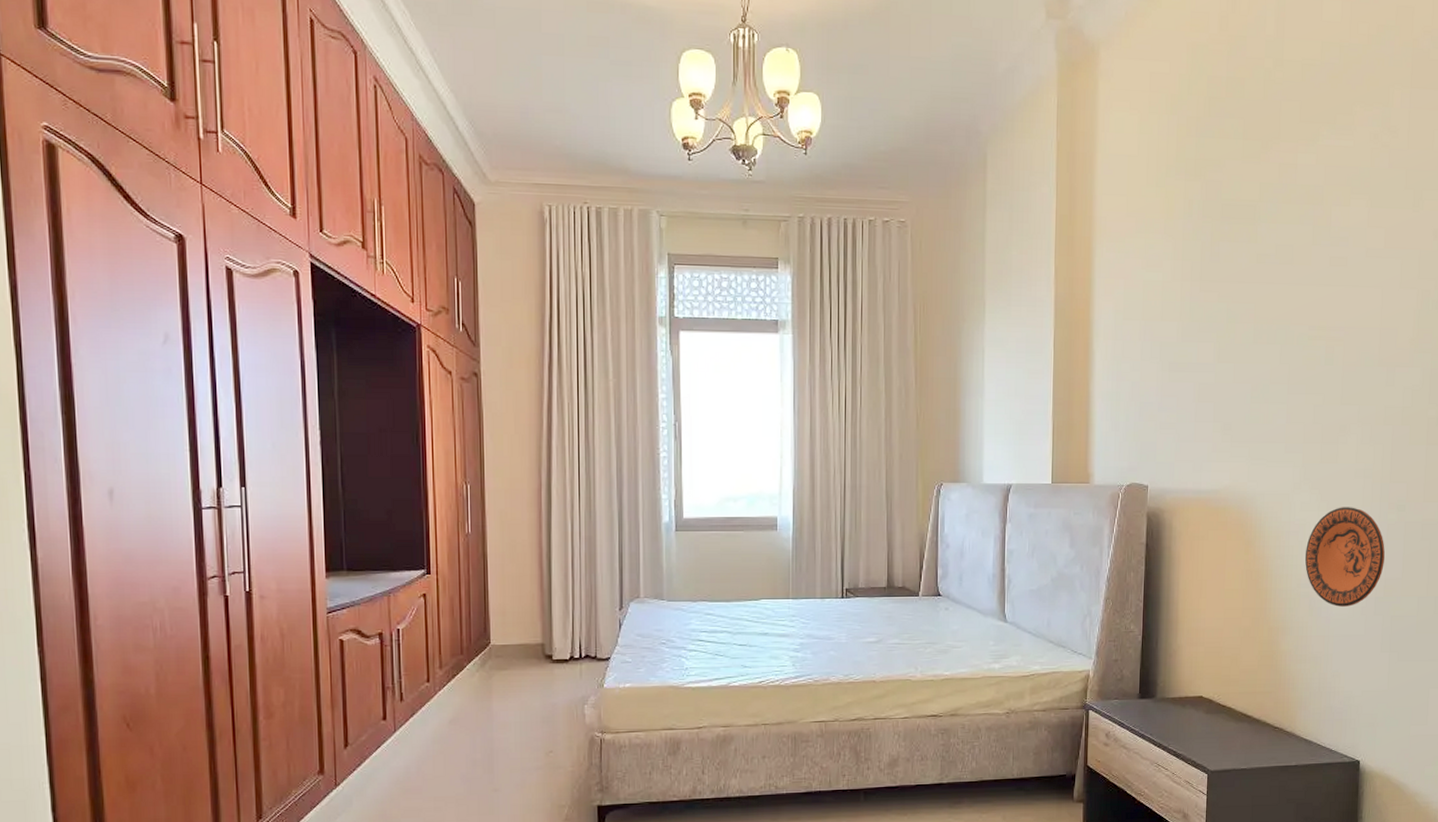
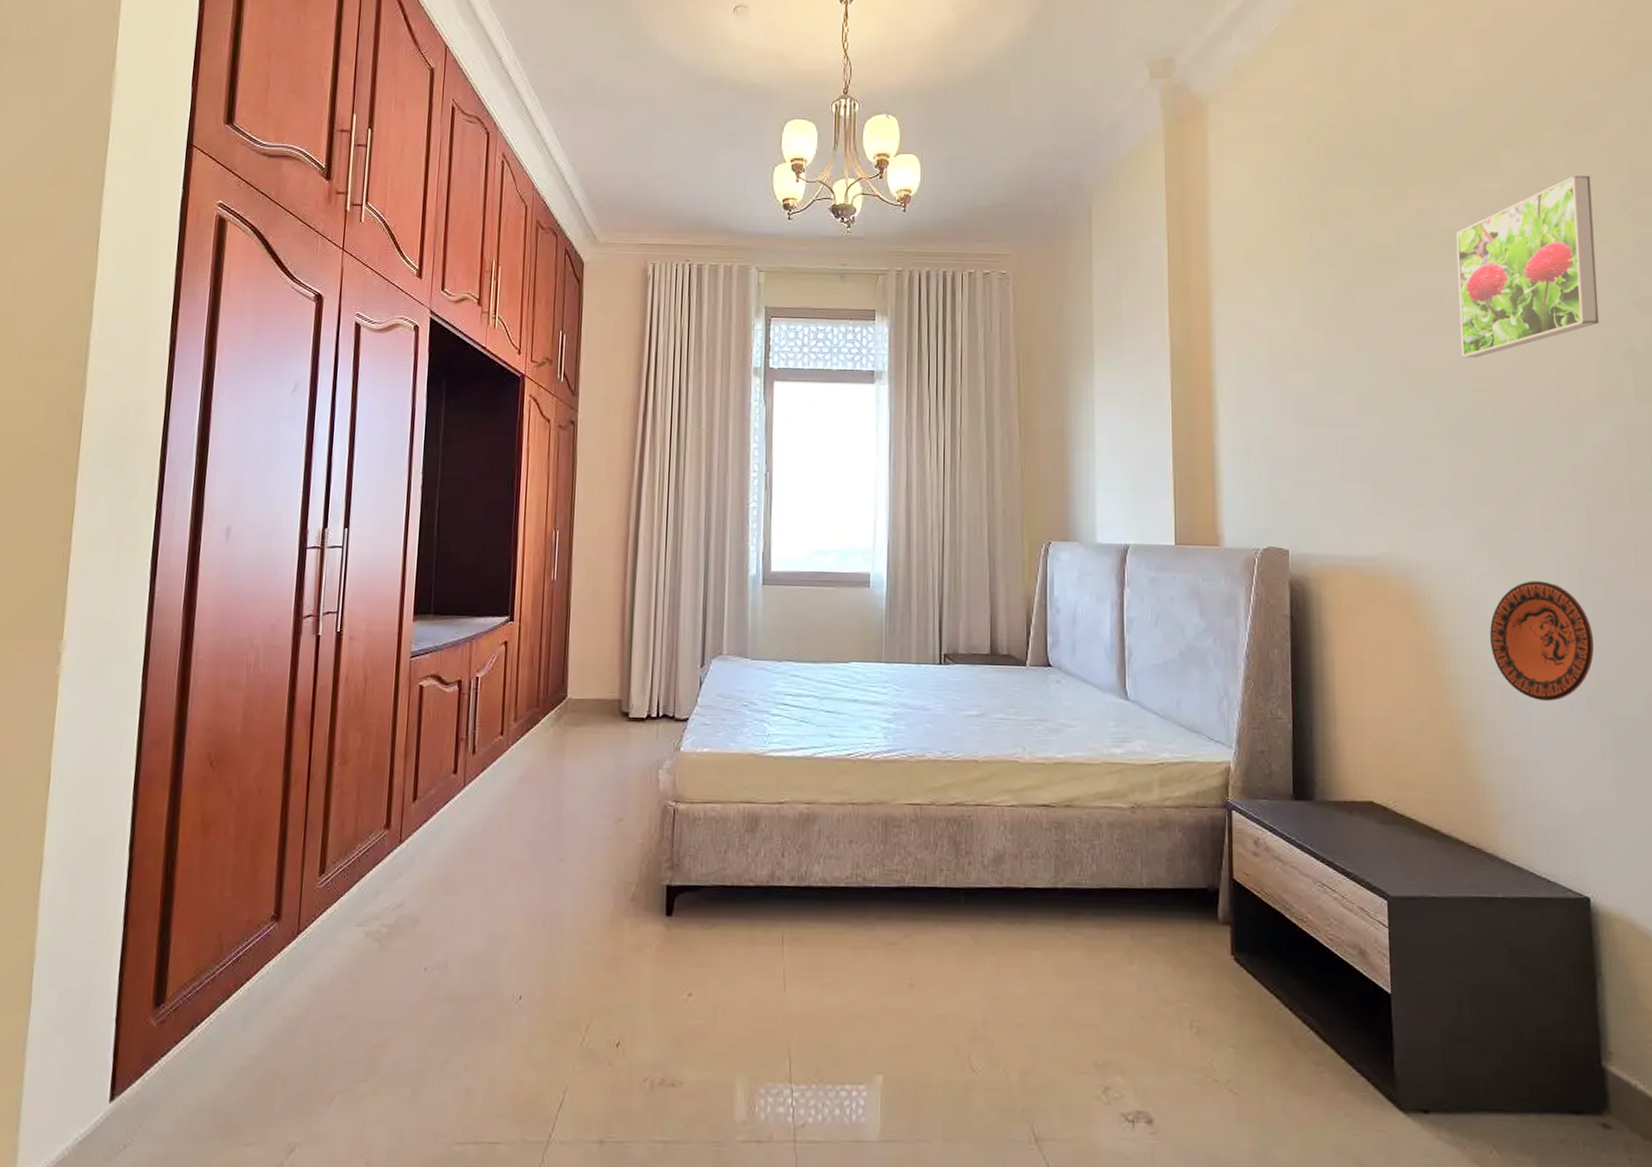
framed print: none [1305,134,1428,308] -> present [1455,176,1599,358]

